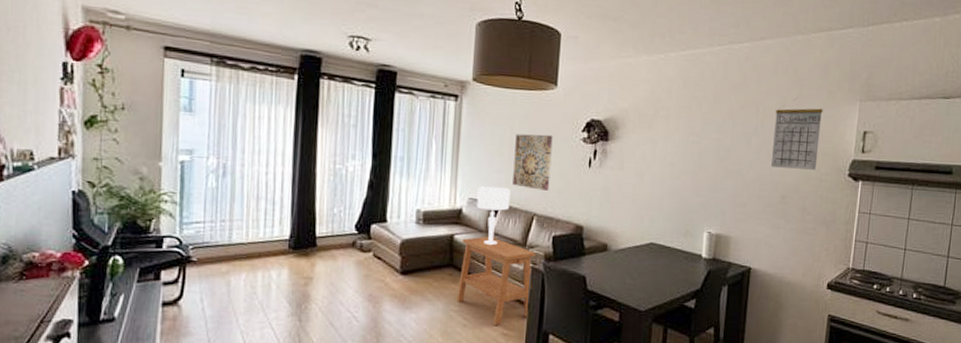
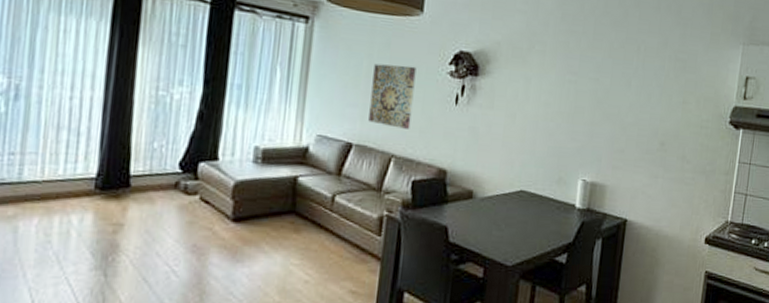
side table: present [456,236,535,326] -> none [298,179,392,283]
table lamp: present [476,186,511,246] -> none [326,122,366,190]
calendar: present [770,98,823,170] -> none [650,39,706,116]

